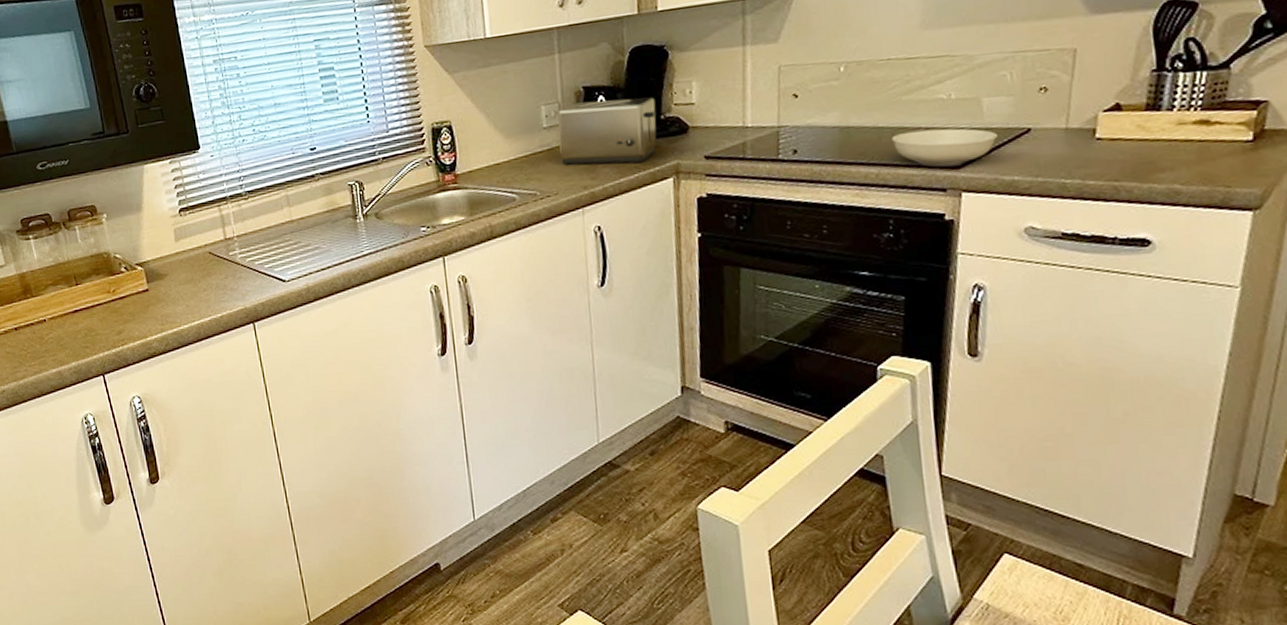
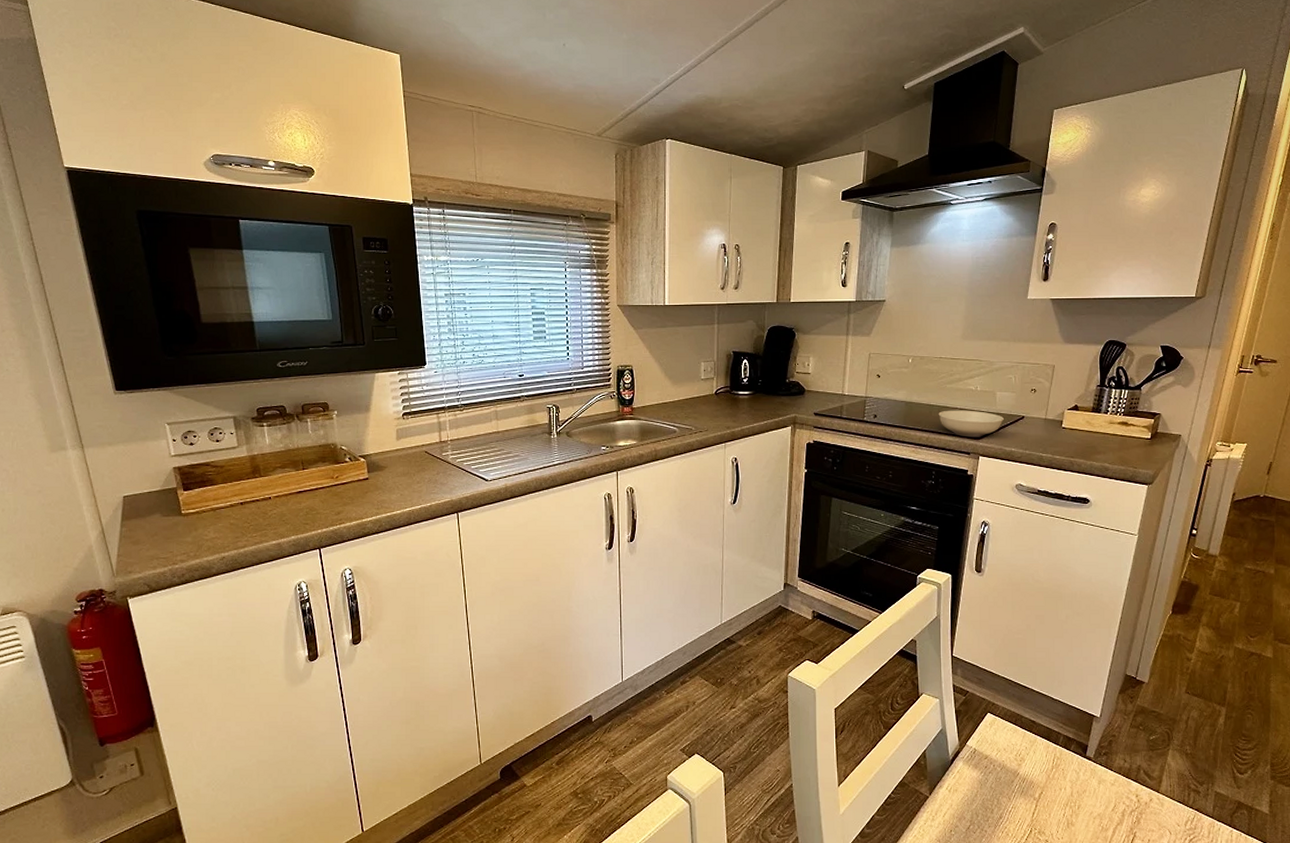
toaster: present [556,97,657,165] -> none [712,363,783,413]

